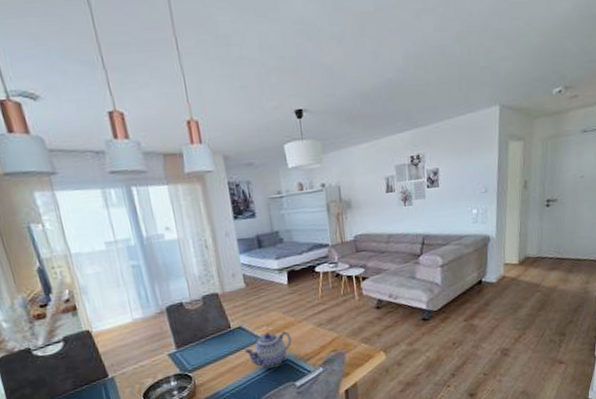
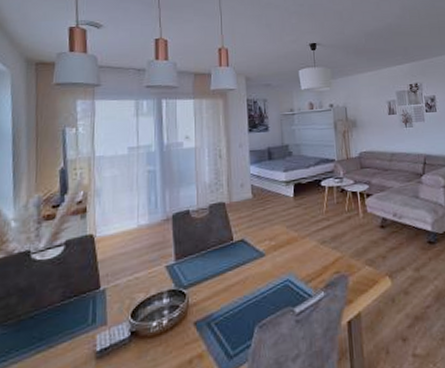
teapot: present [244,331,292,368] -> none [244,247,294,289]

